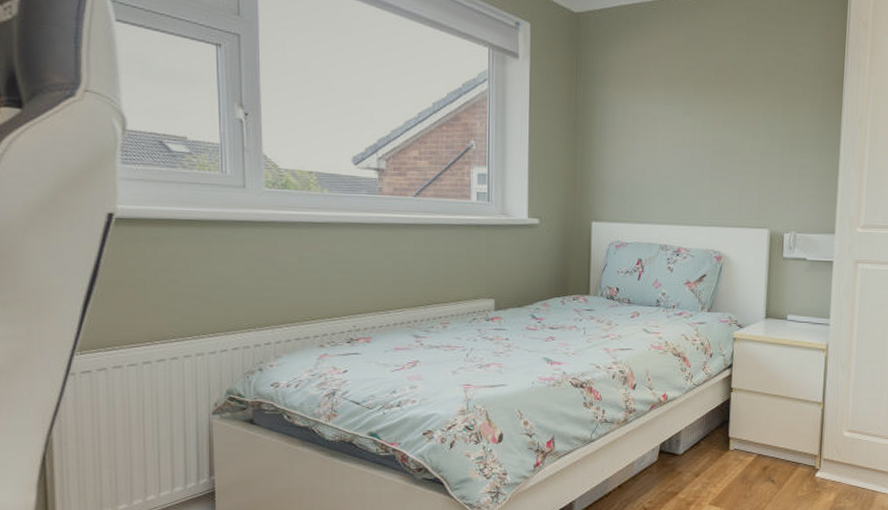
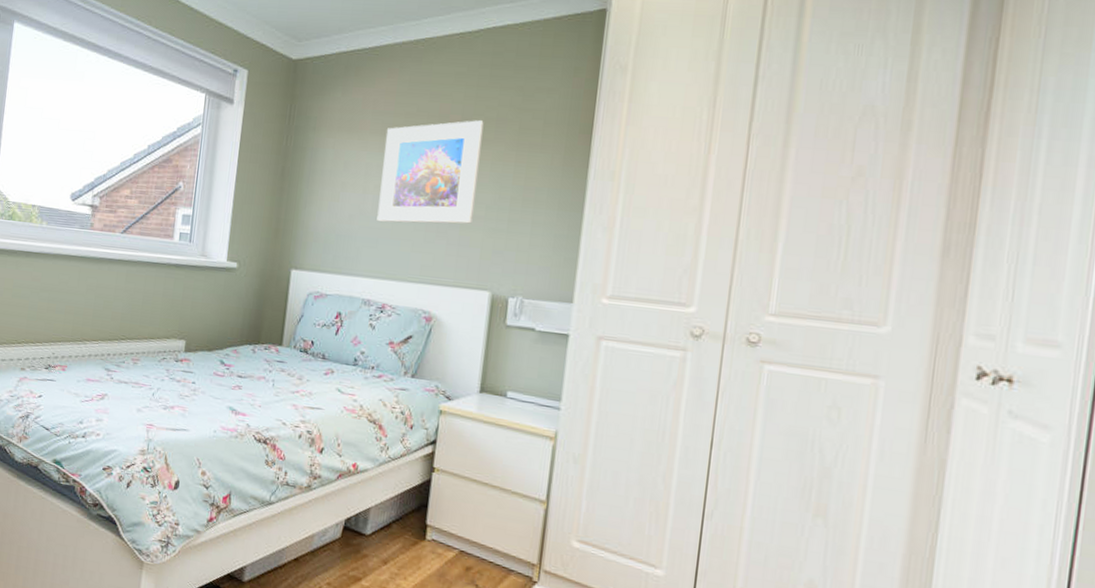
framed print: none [667,73,754,172] -> present [377,120,484,224]

